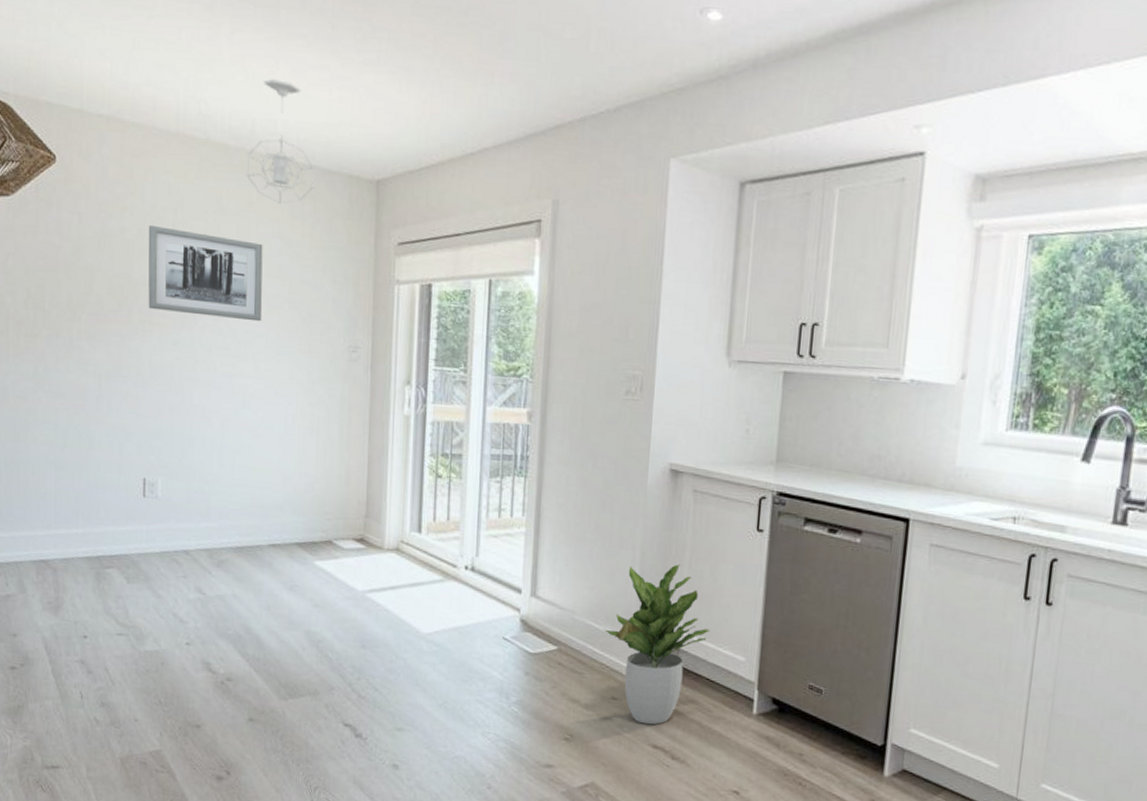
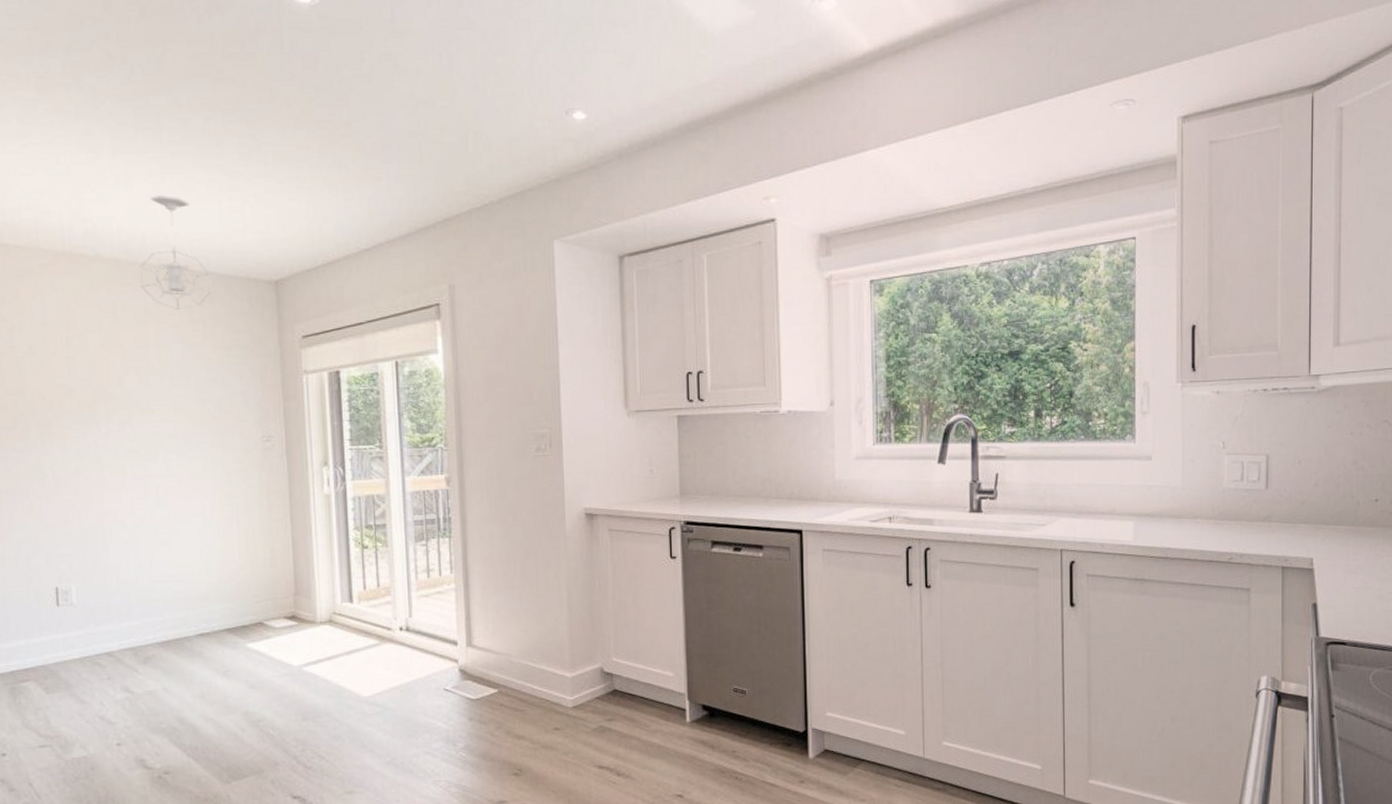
wall art: present [148,224,263,322] -> none [40,341,170,423]
potted plant: present [604,564,709,725] -> none [540,598,638,748]

